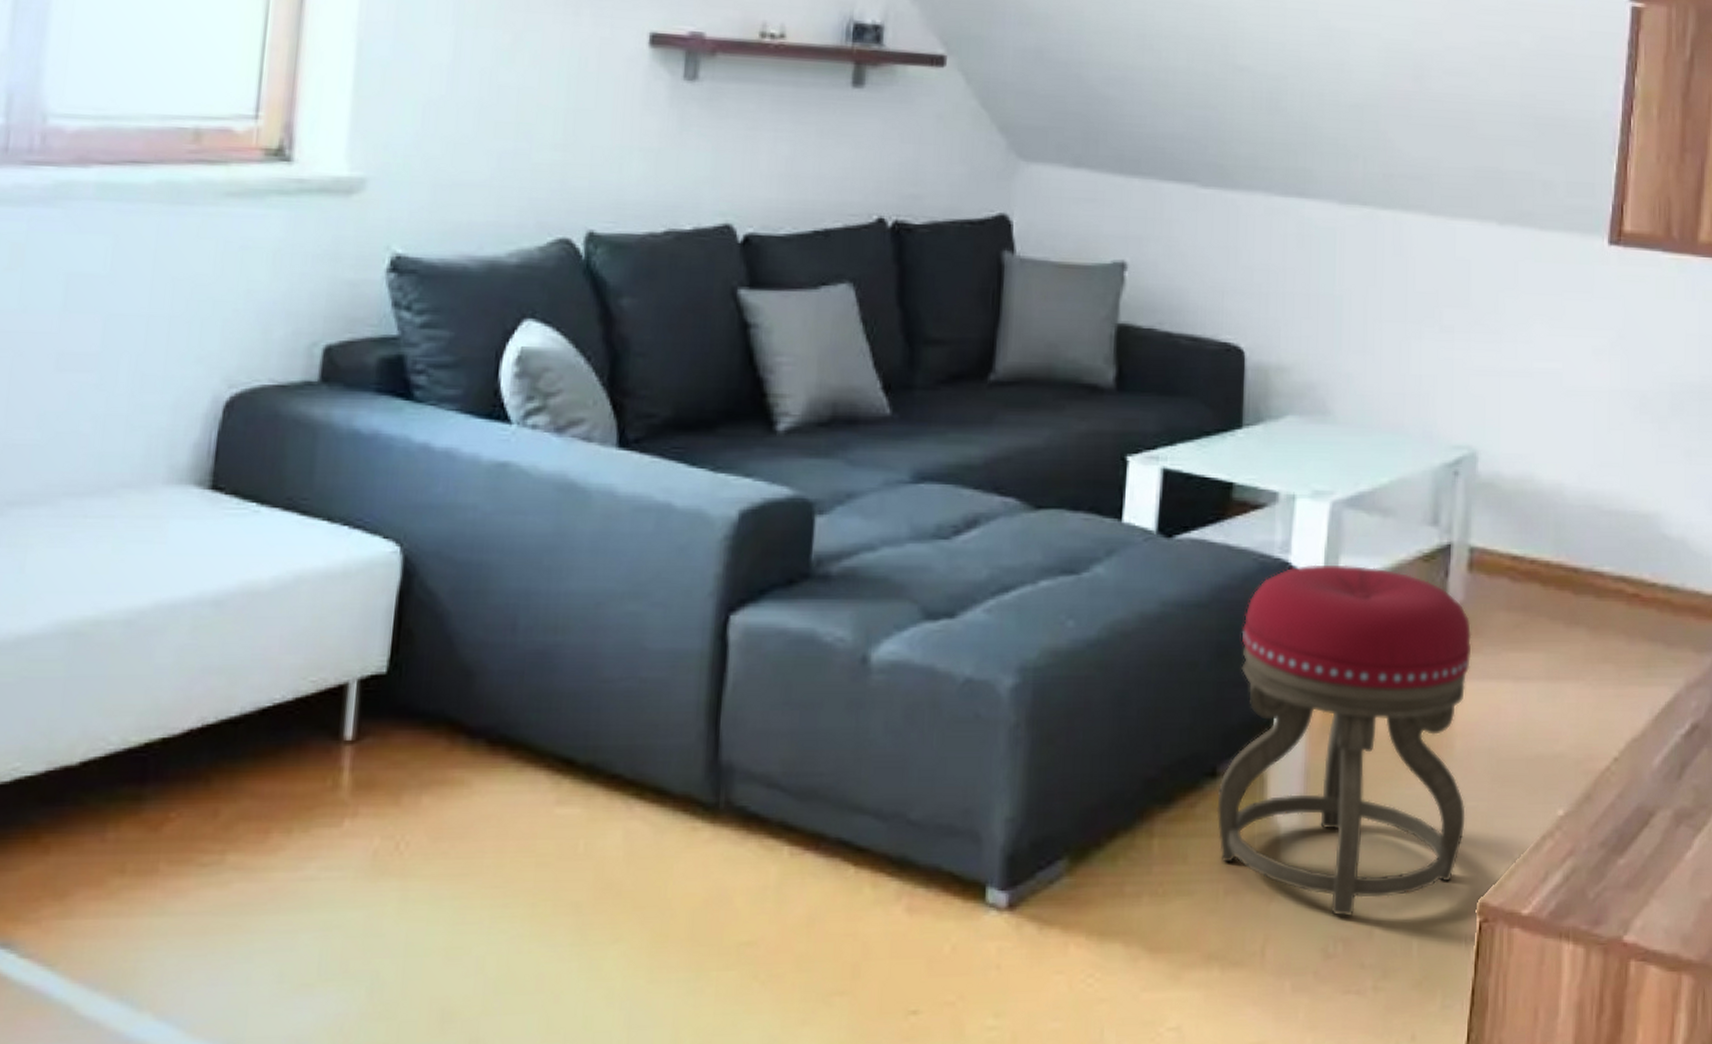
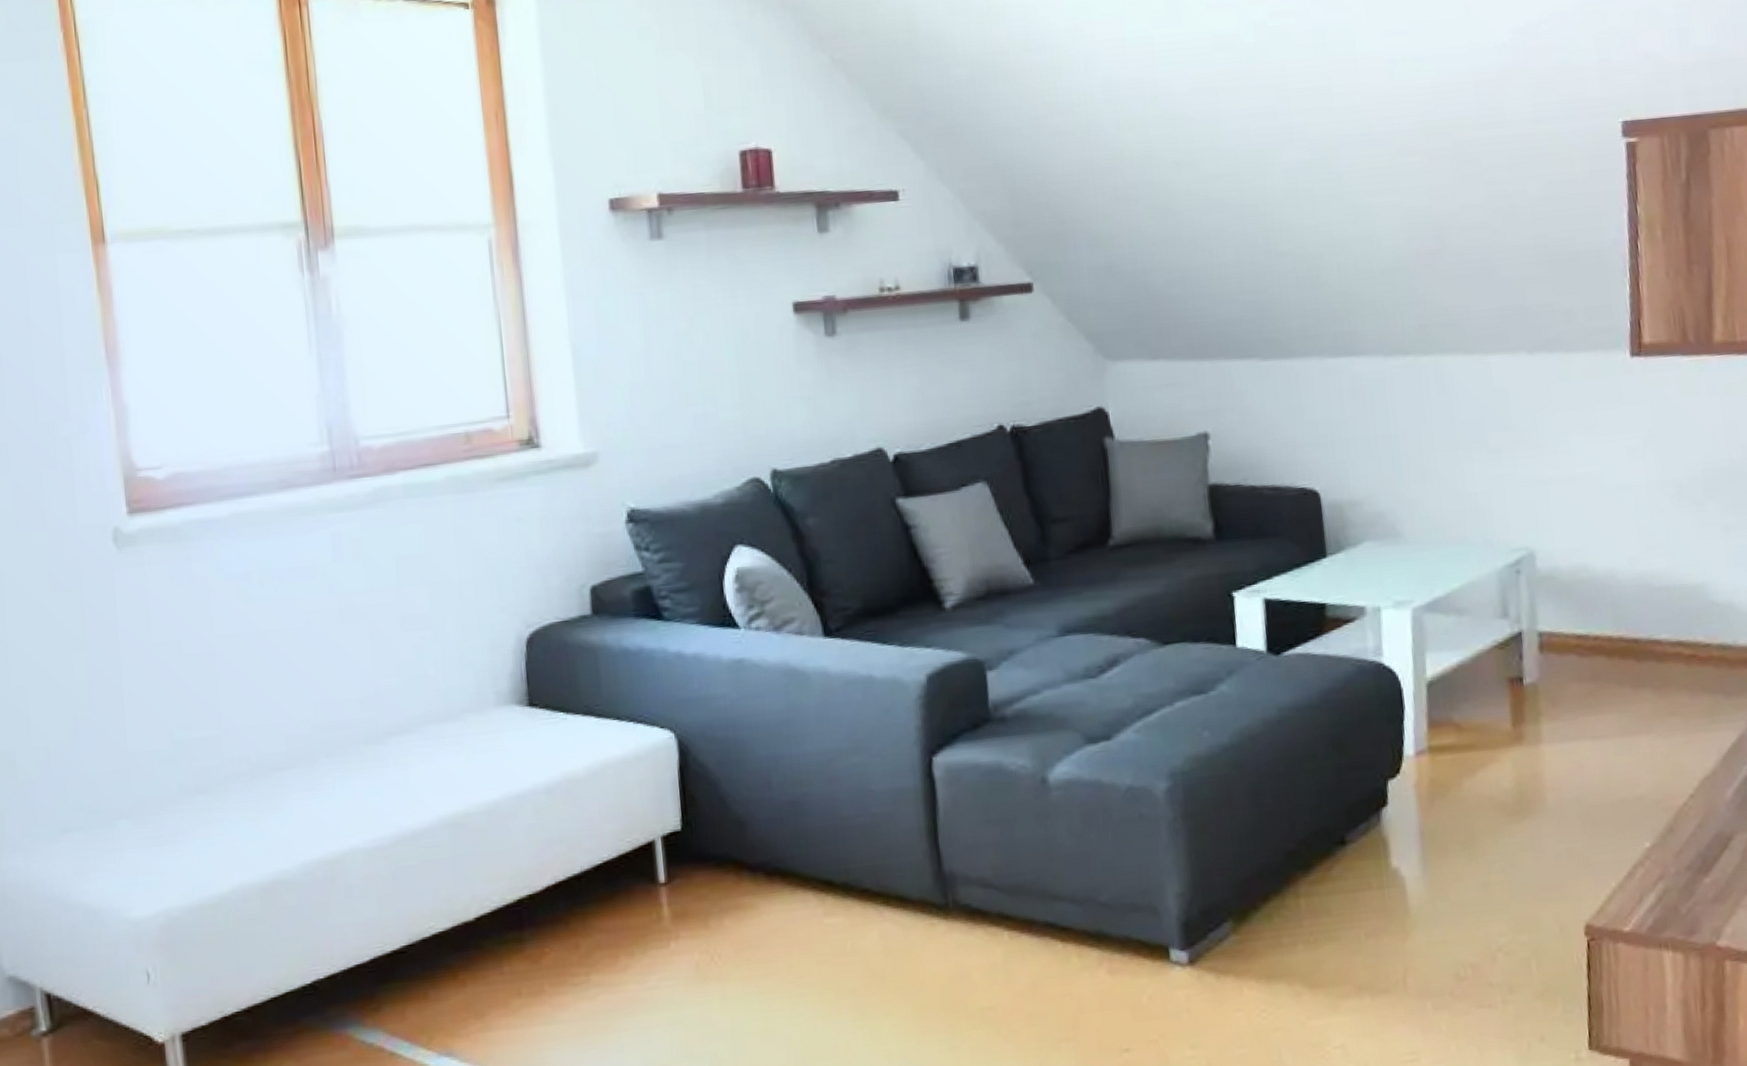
stool: present [1216,564,1472,917] -> none [1348,659,1565,947]

